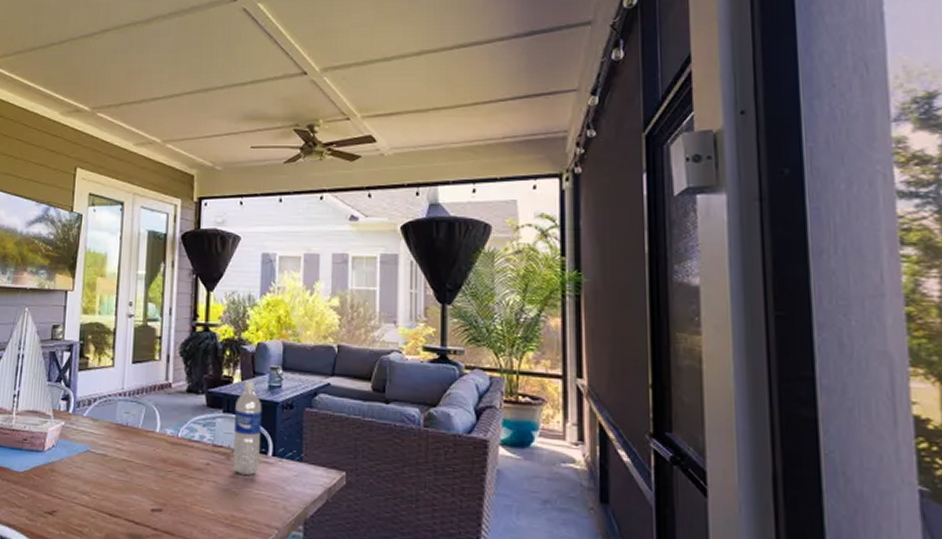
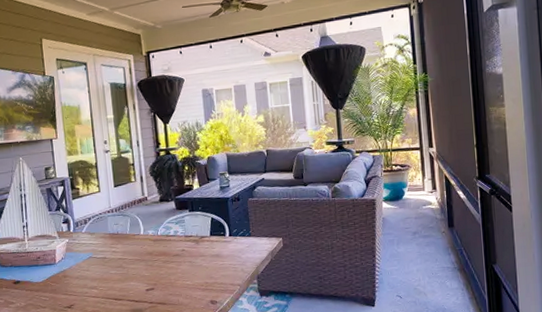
water bottle: present [233,380,263,476] -> none [197,185,221,254]

